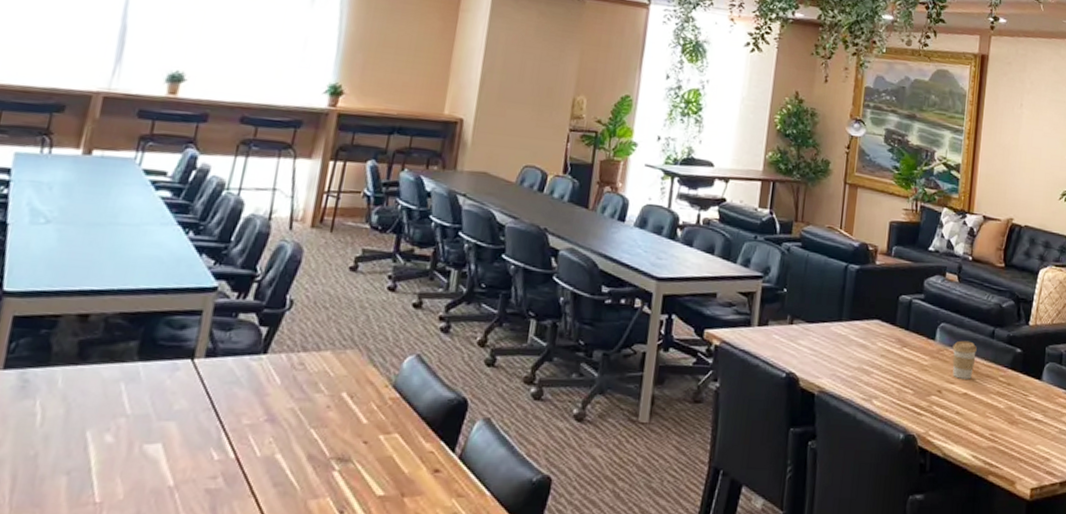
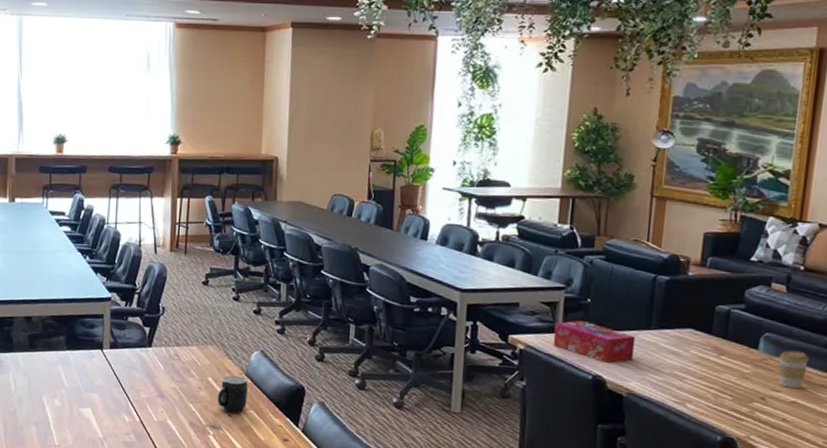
mug: none [351,389,396,439] -> present [218,375,248,414]
tissue box: none [748,311,828,359] -> present [553,320,636,364]

